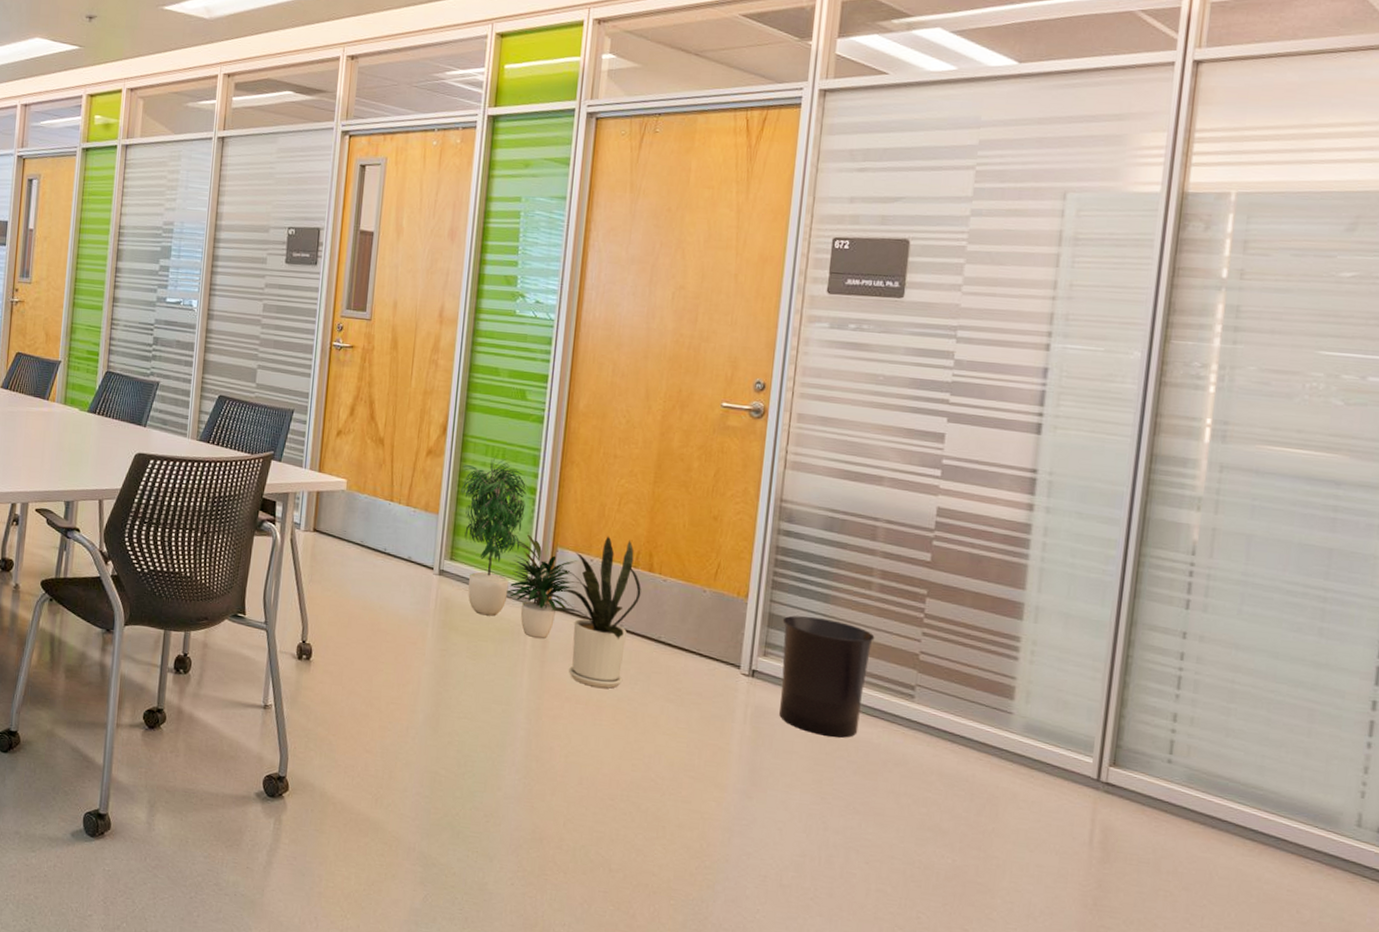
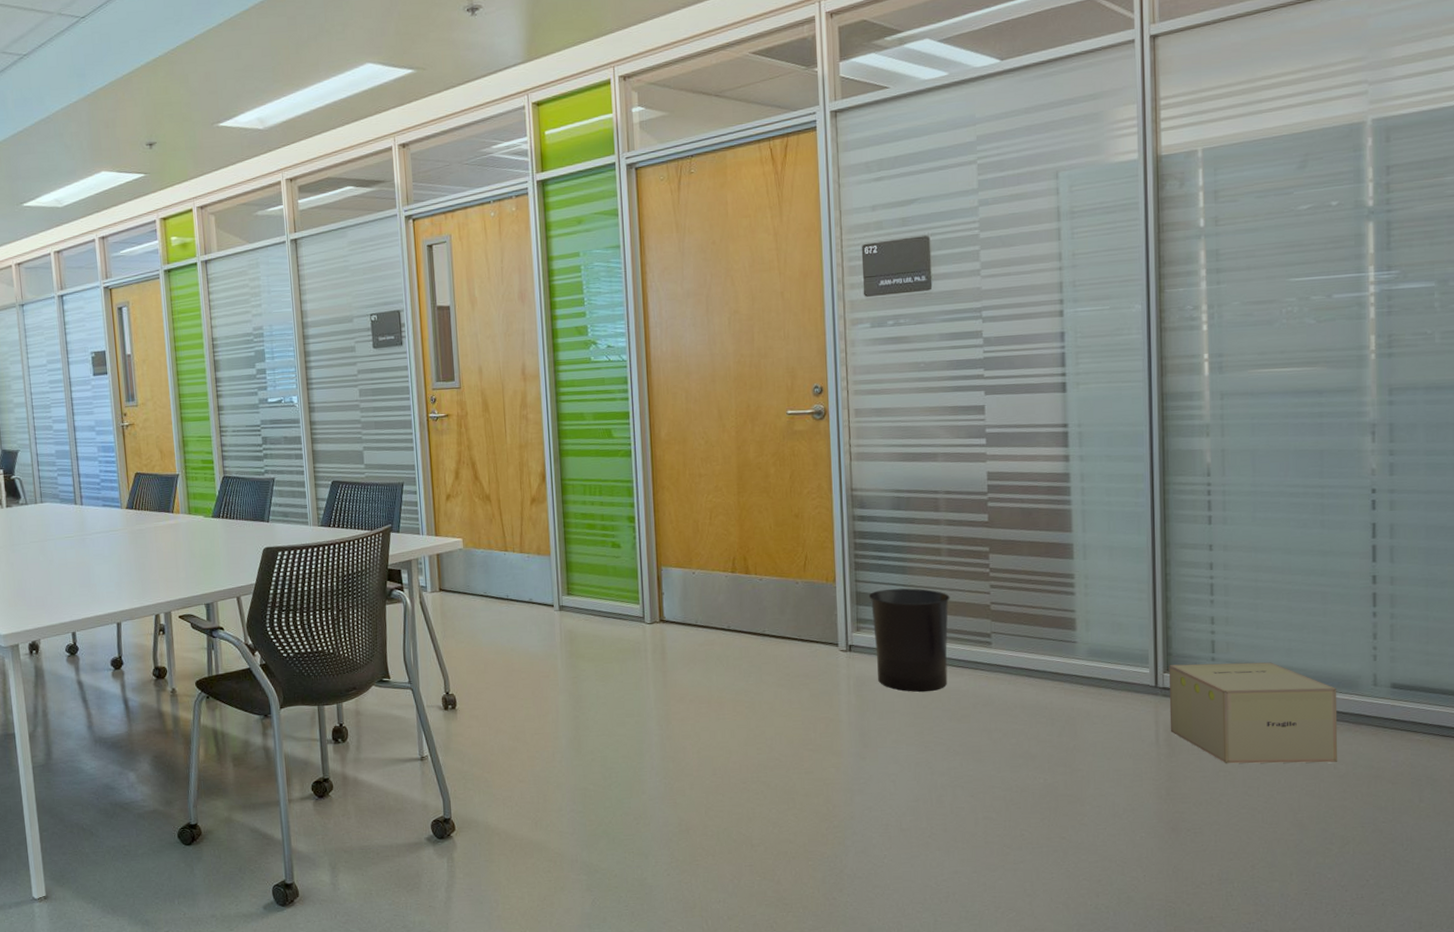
potted plant: present [460,455,577,638] -> none [564,493,685,652]
house plant: present [549,536,641,689] -> none [657,548,742,686]
cardboard box: none [1107,759,1313,906] -> present [1169,662,1338,764]

